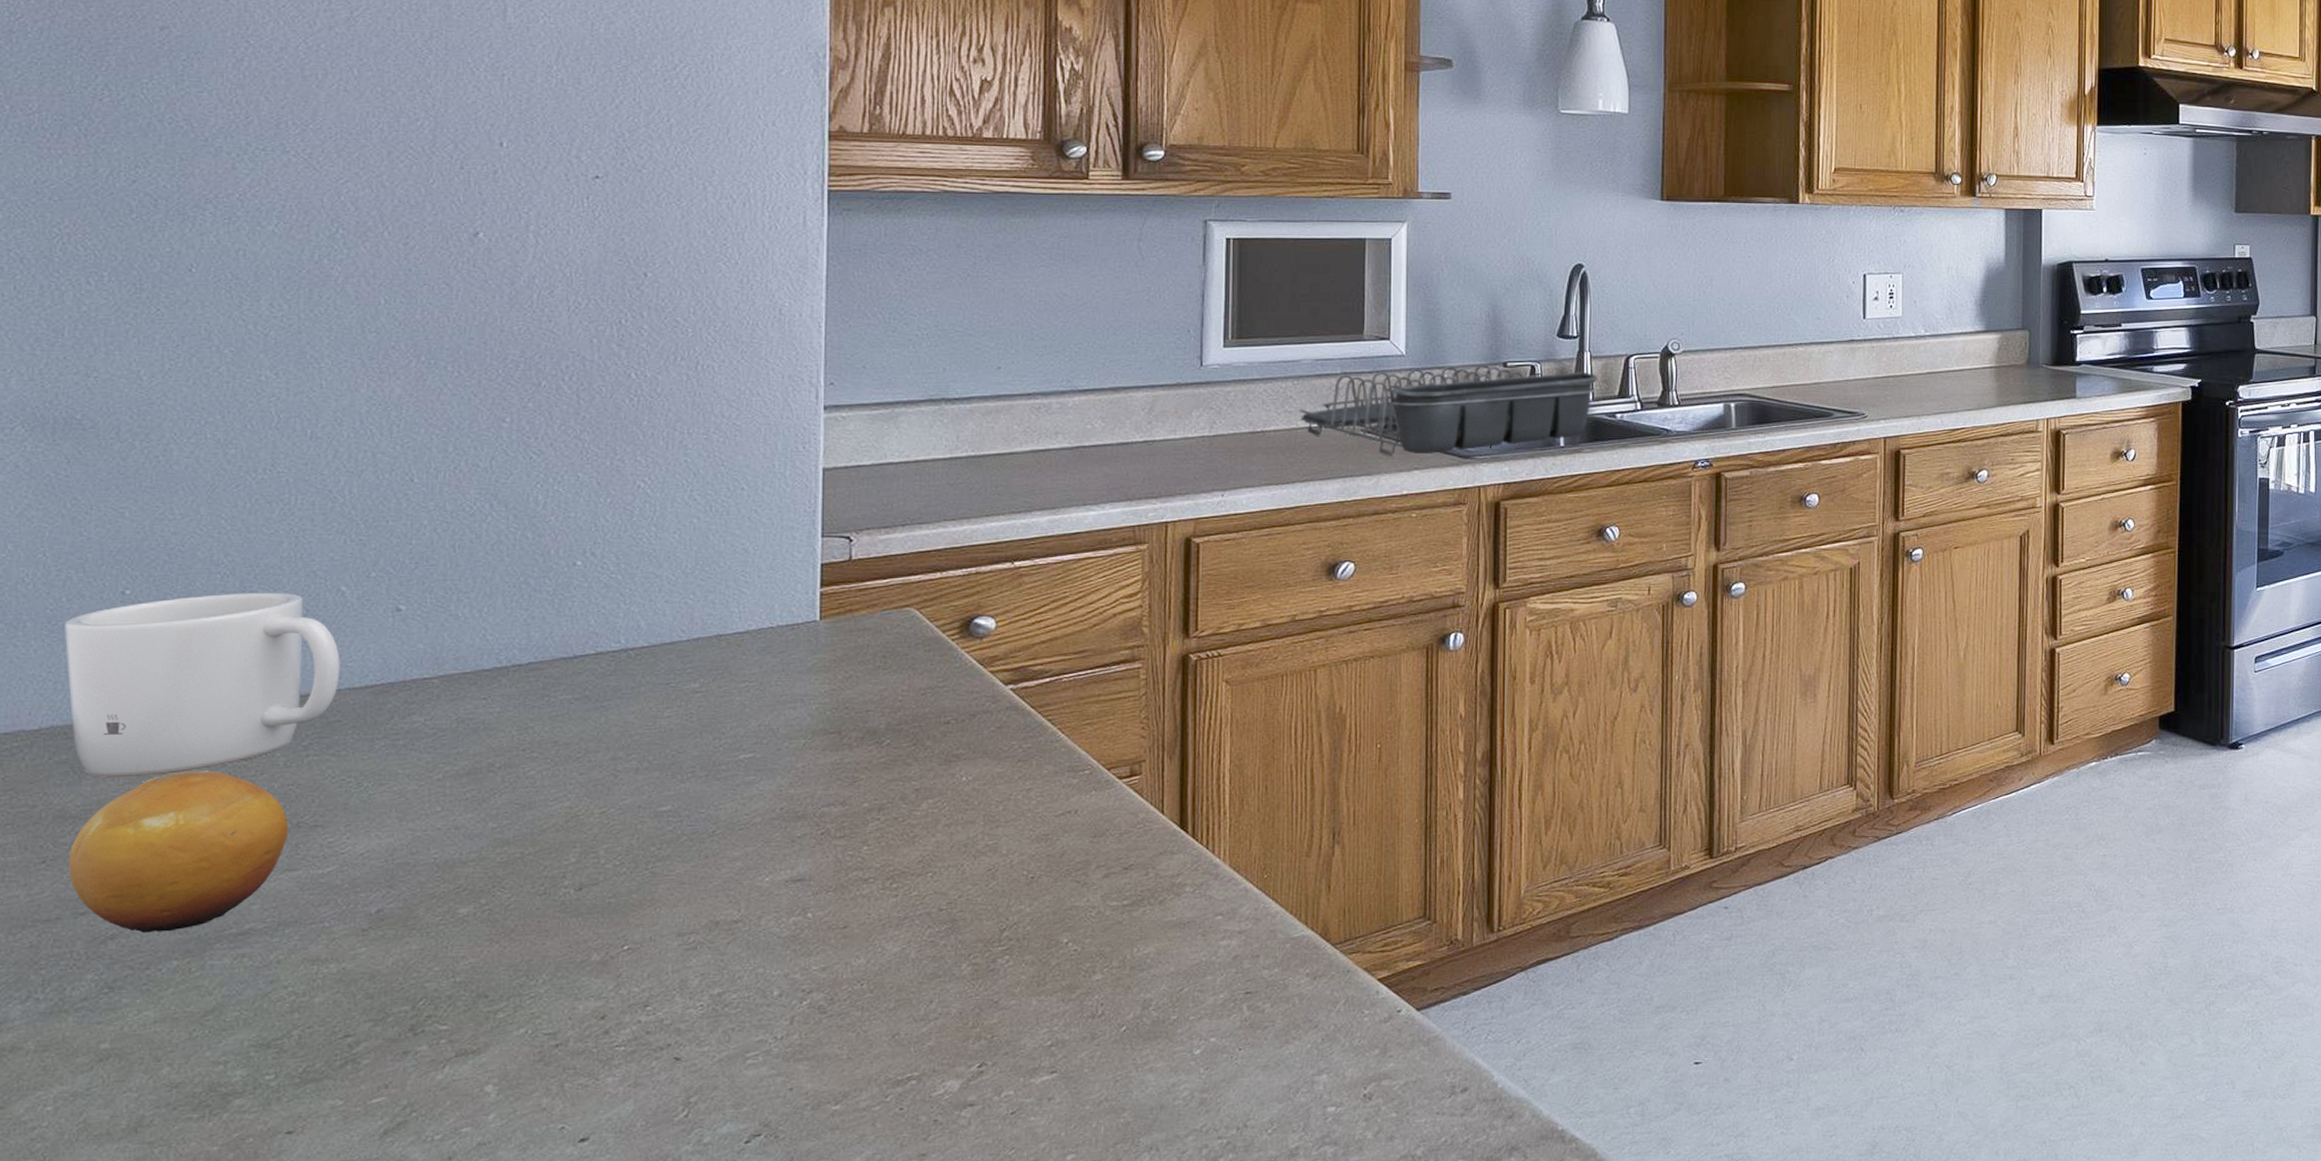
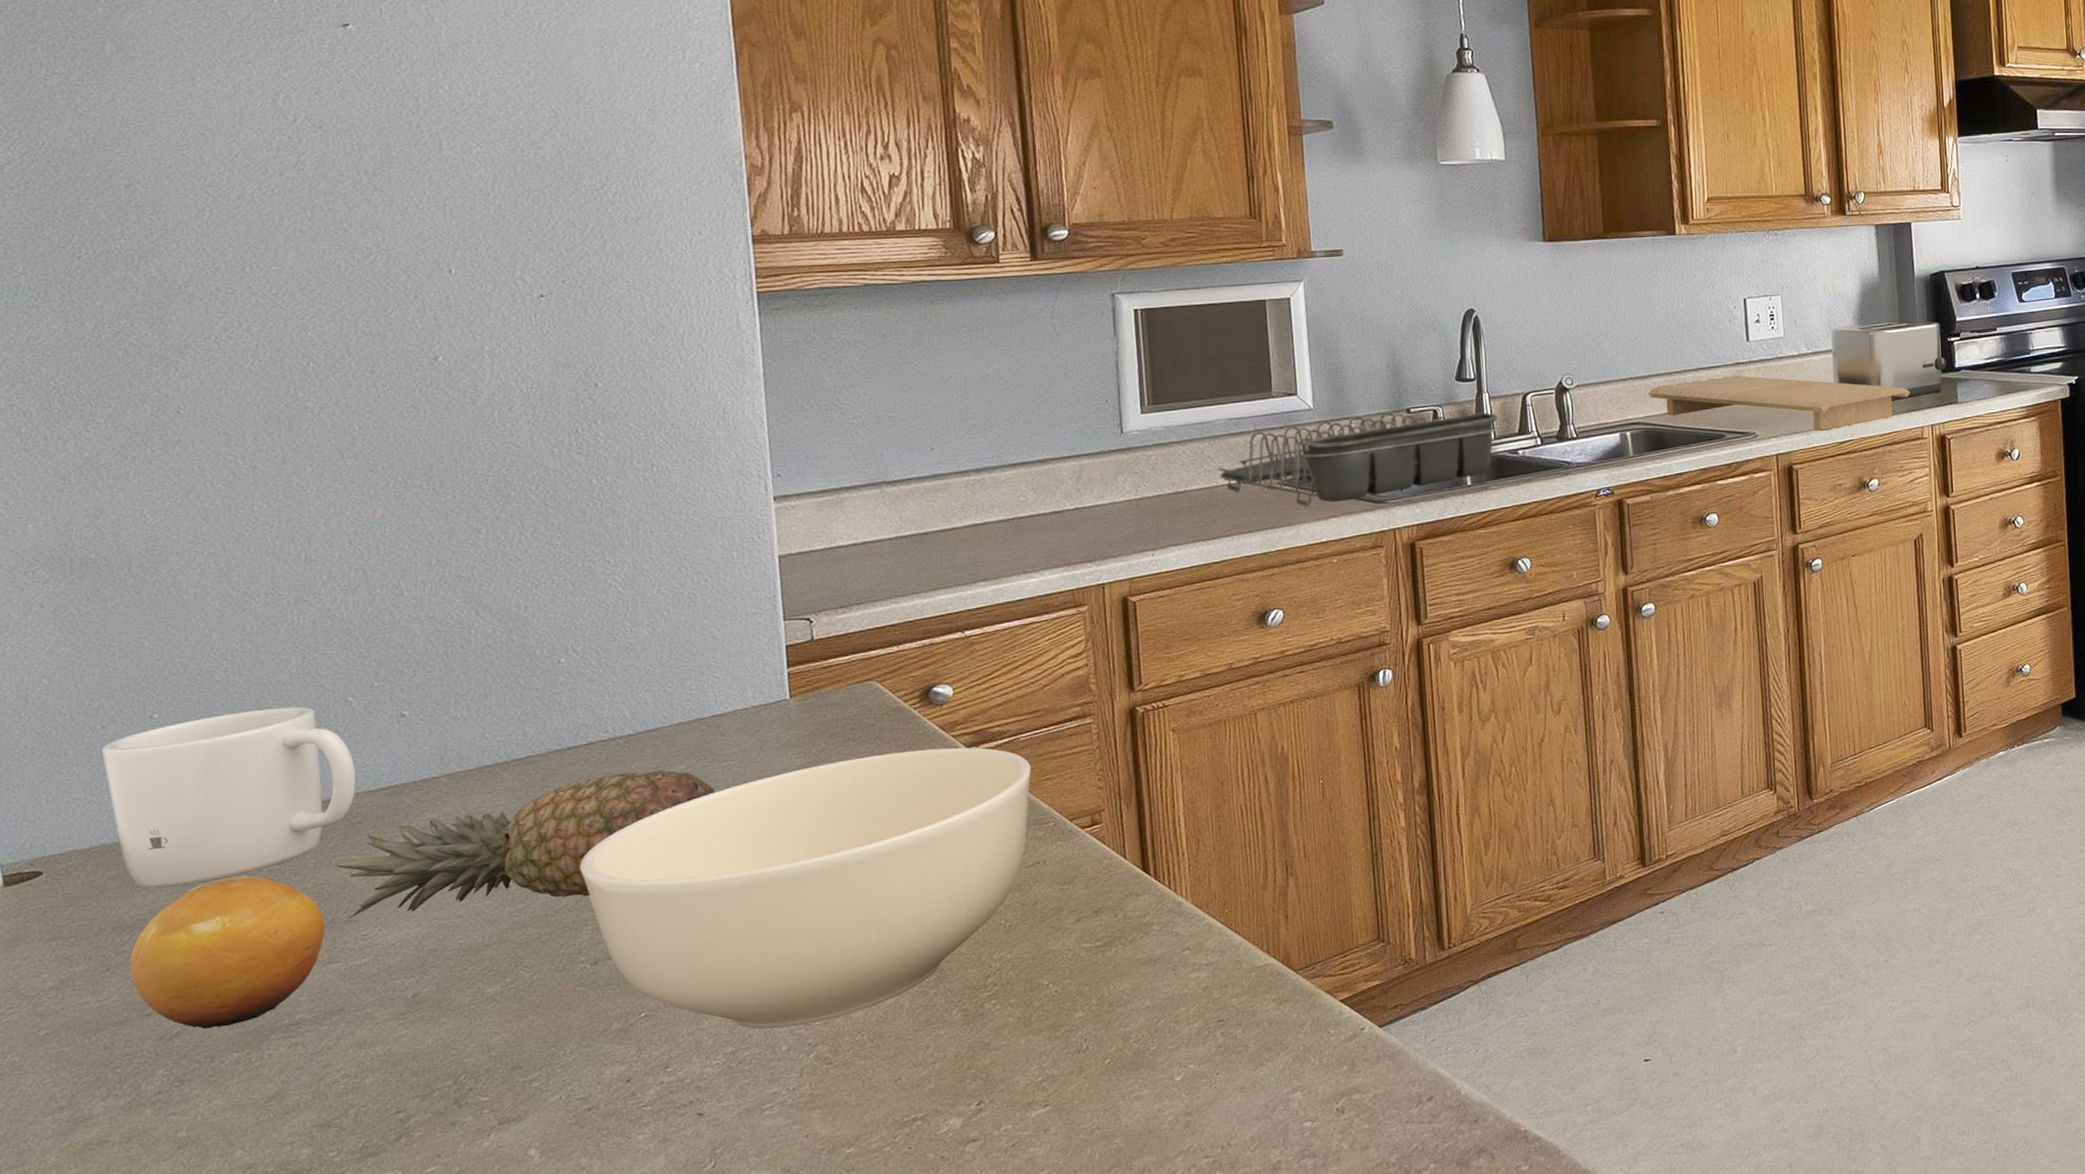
fruit: none [308,687,729,824] -> present [336,770,715,919]
bowl: none [573,683,1072,972] -> present [579,747,1032,1029]
cutting board: none [1757,352,2029,416] -> present [1649,375,1911,431]
toaster: none [1949,308,2067,391] -> present [1830,320,1946,401]

